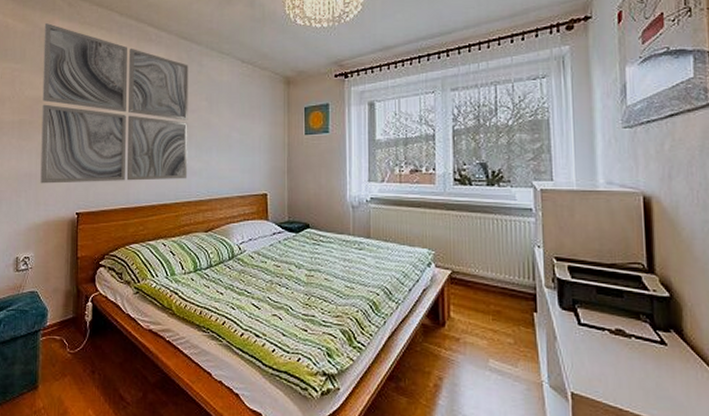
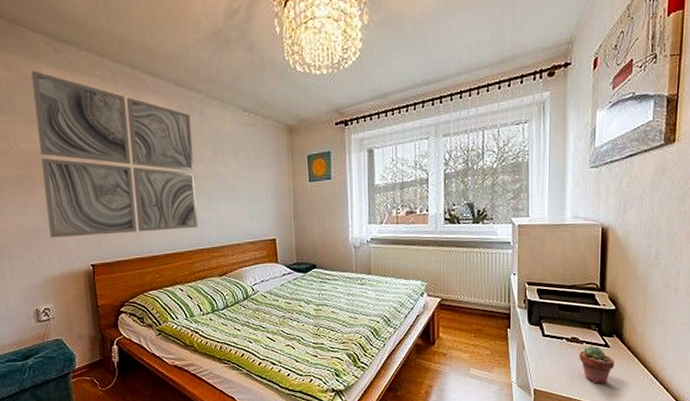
potted succulent: none [627,341,676,393] -> present [579,345,615,384]

